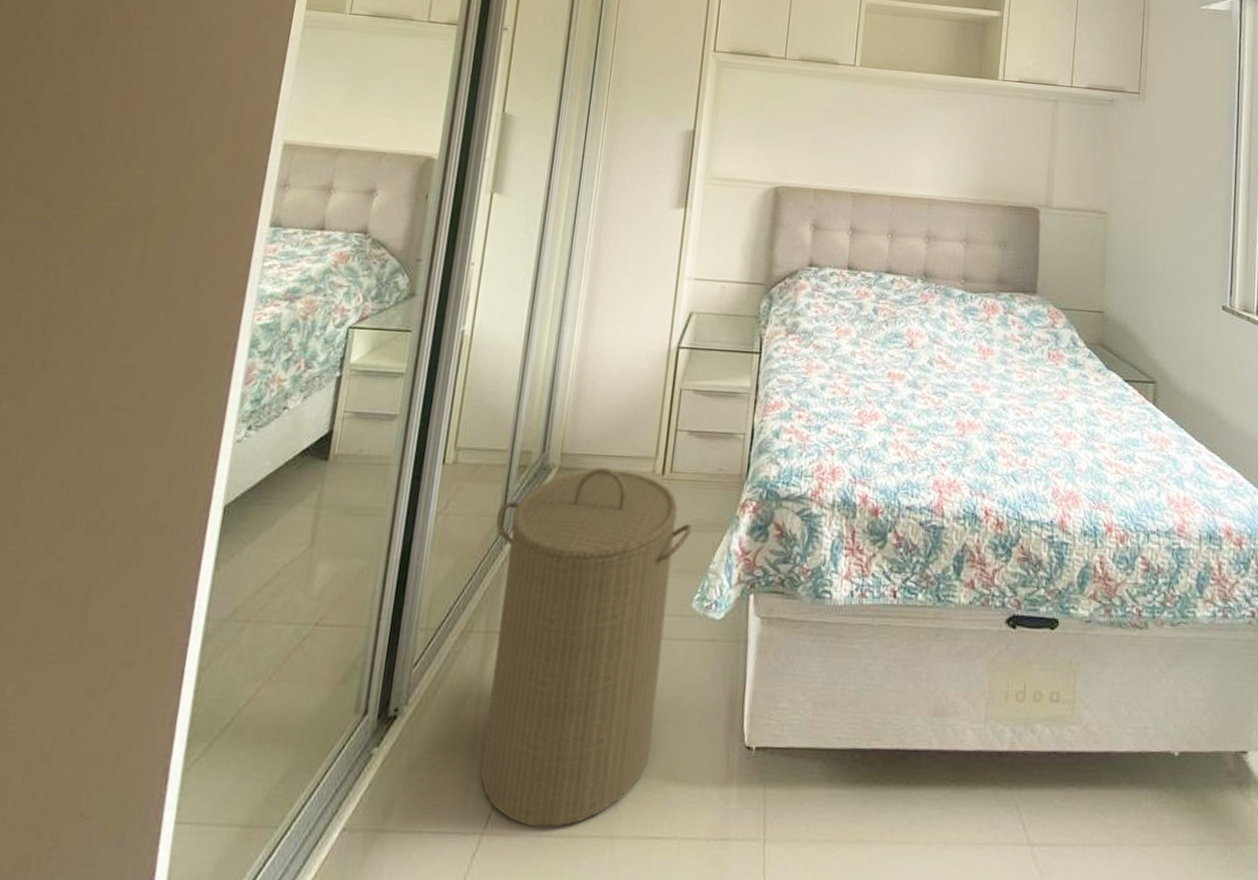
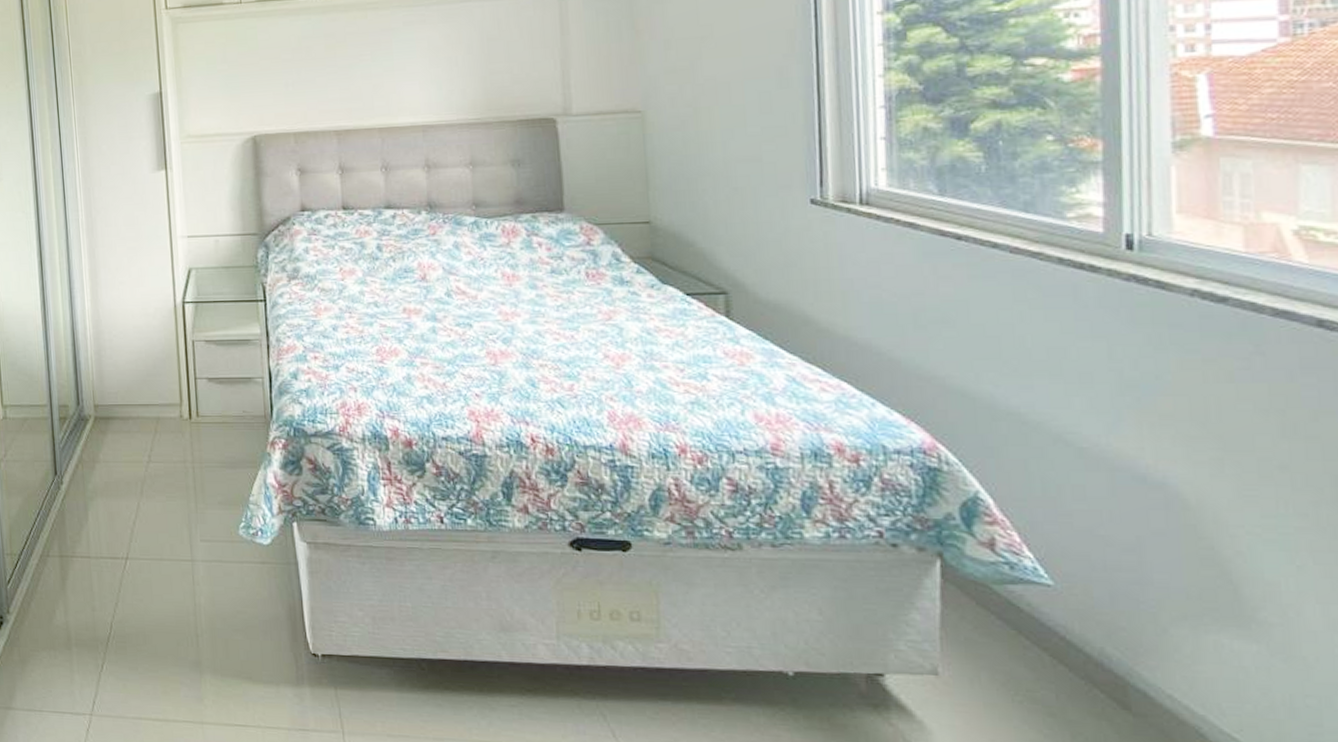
laundry hamper: present [480,467,693,828] -> none [49,416,227,713]

